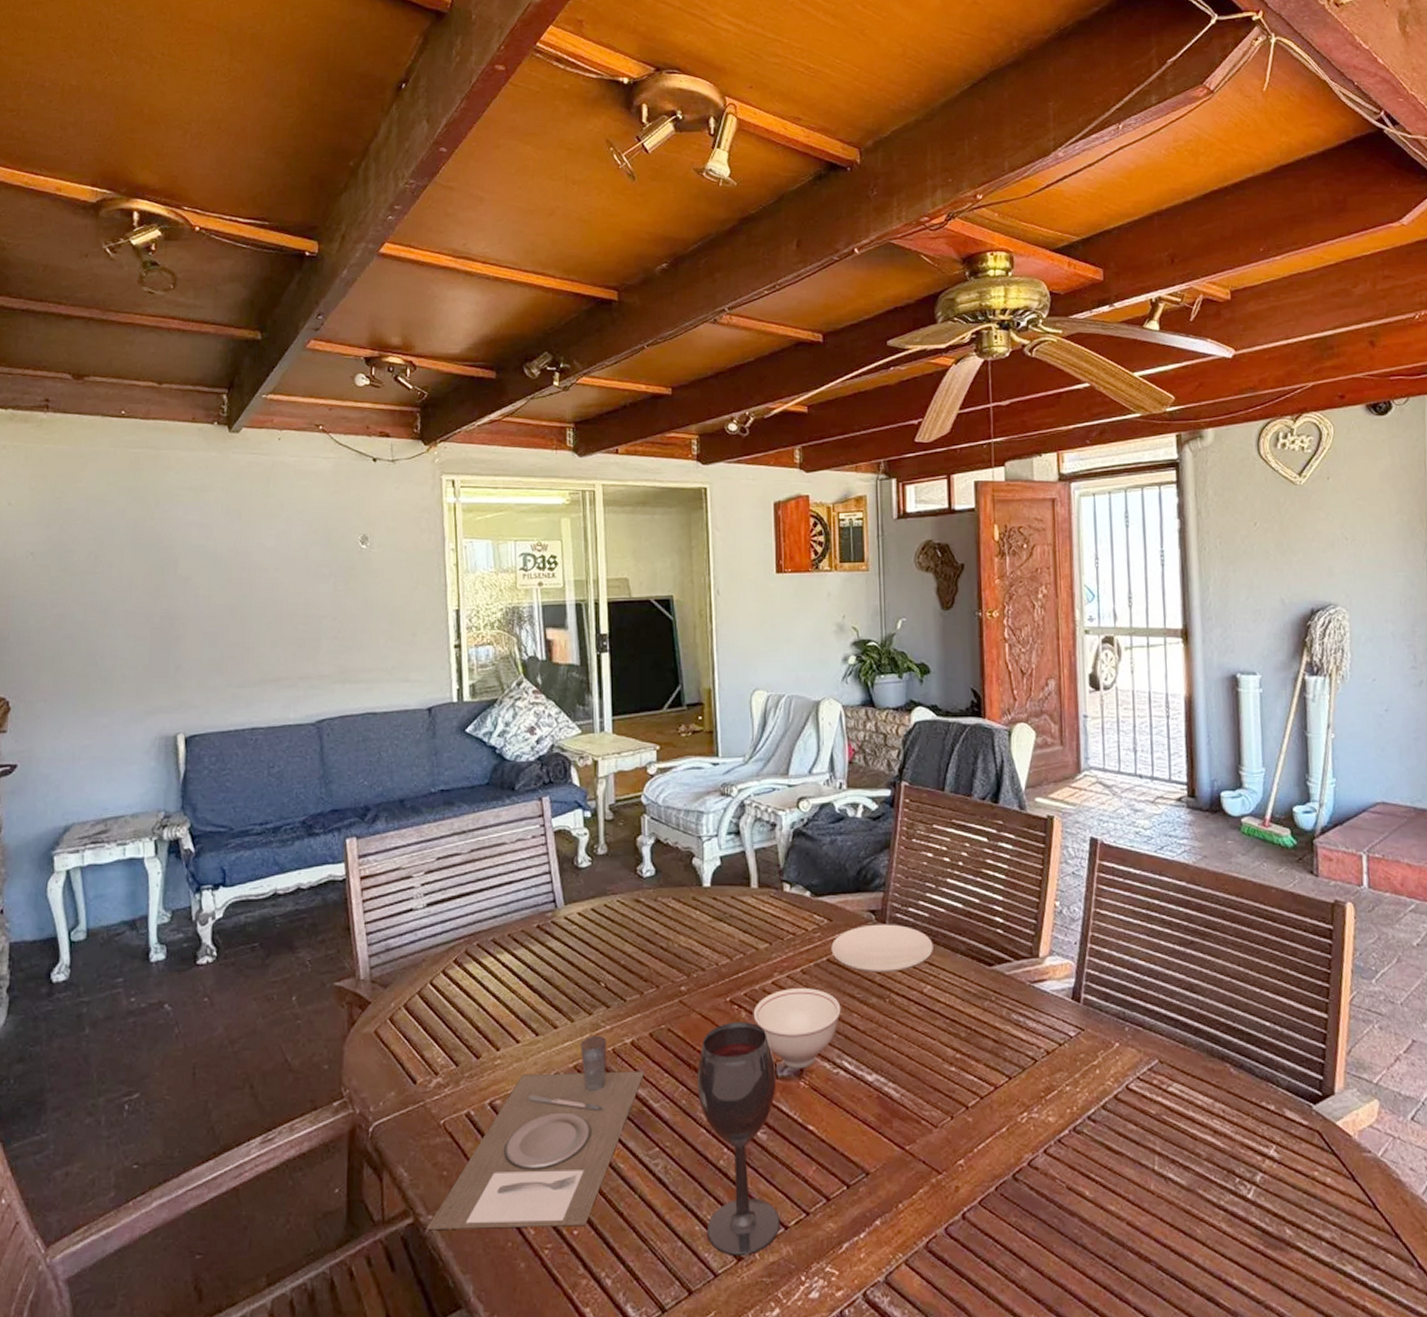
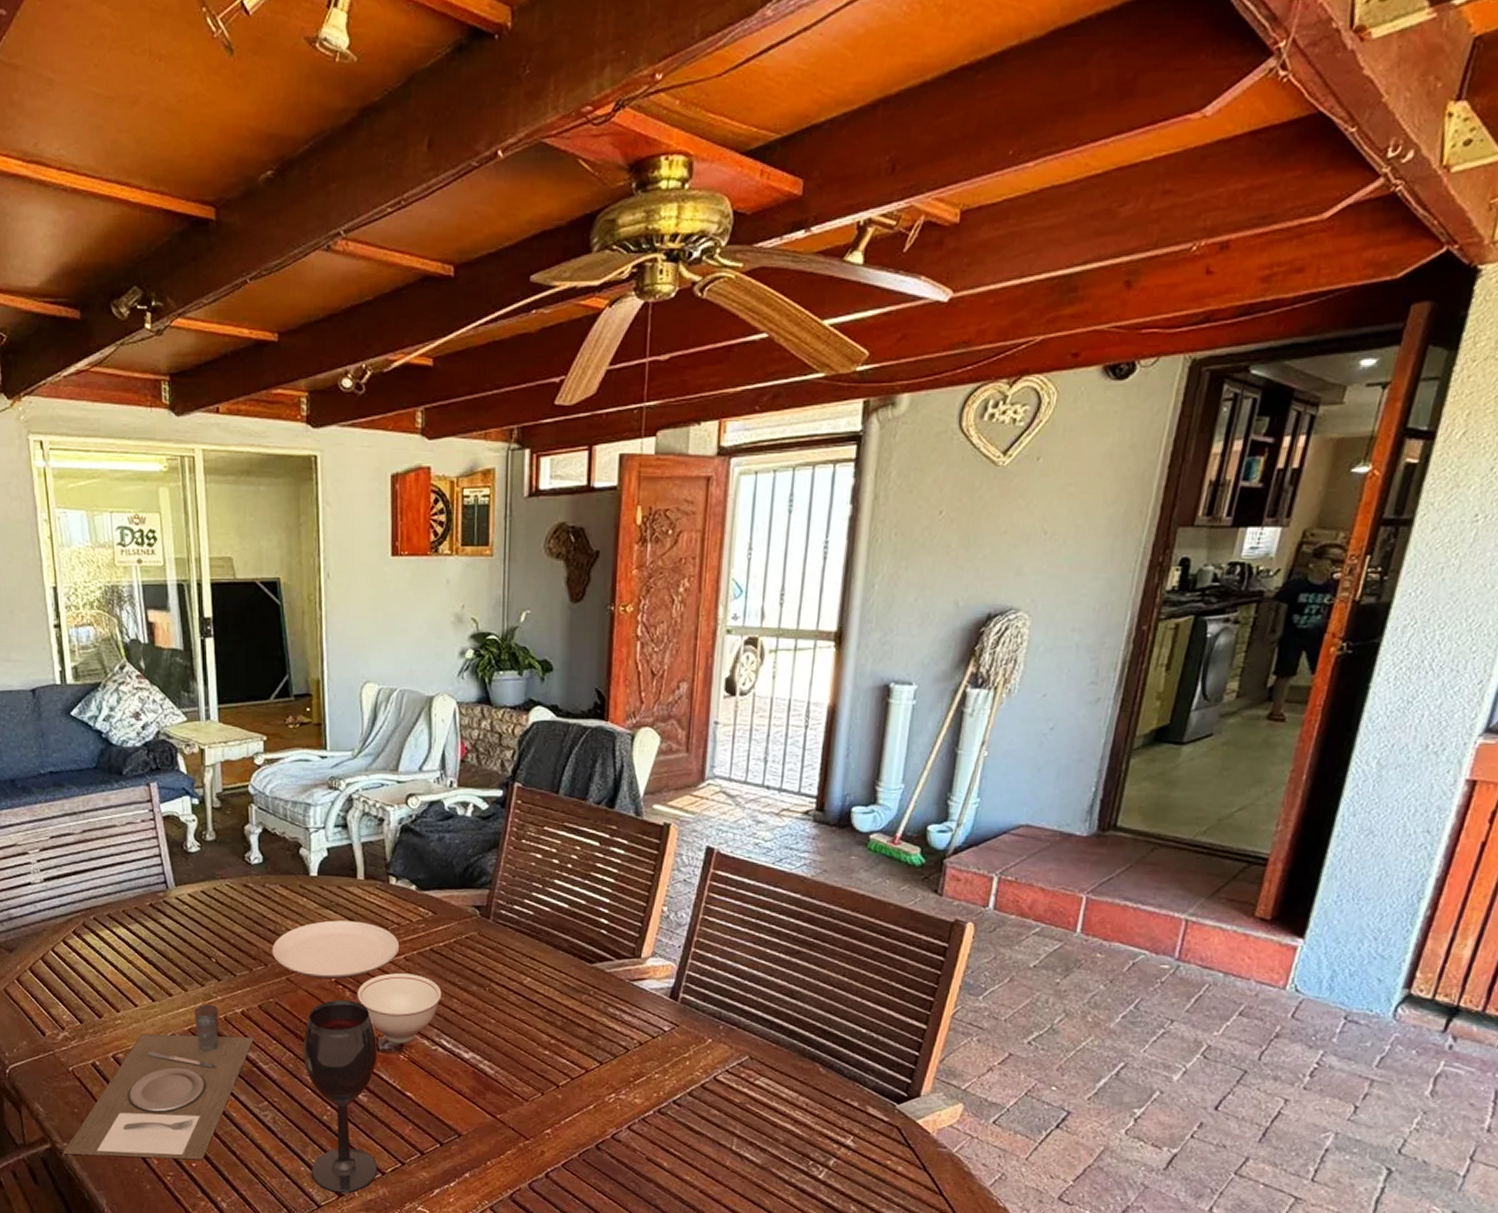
plate: none [664,933,796,998] -> present [272,920,400,979]
plate: present [831,924,933,973] -> none [435,919,536,964]

